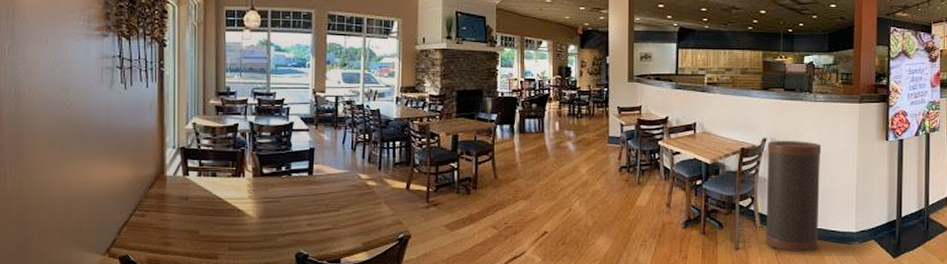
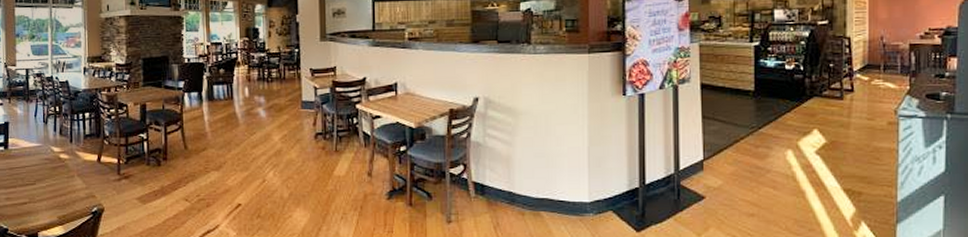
trash can: present [766,141,822,252] -> none [479,99,545,225]

